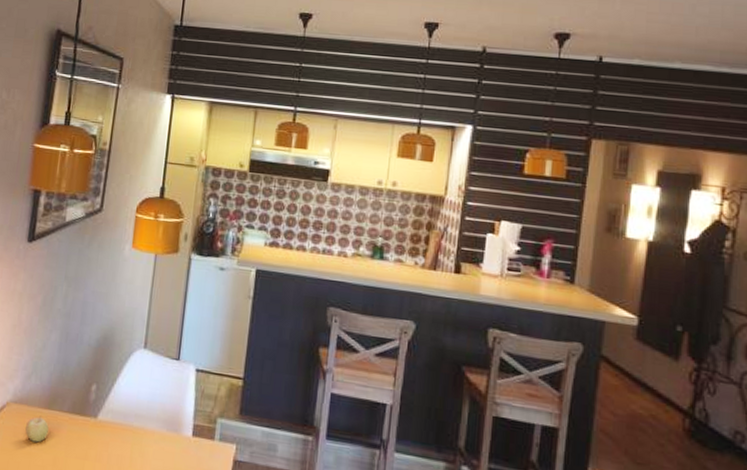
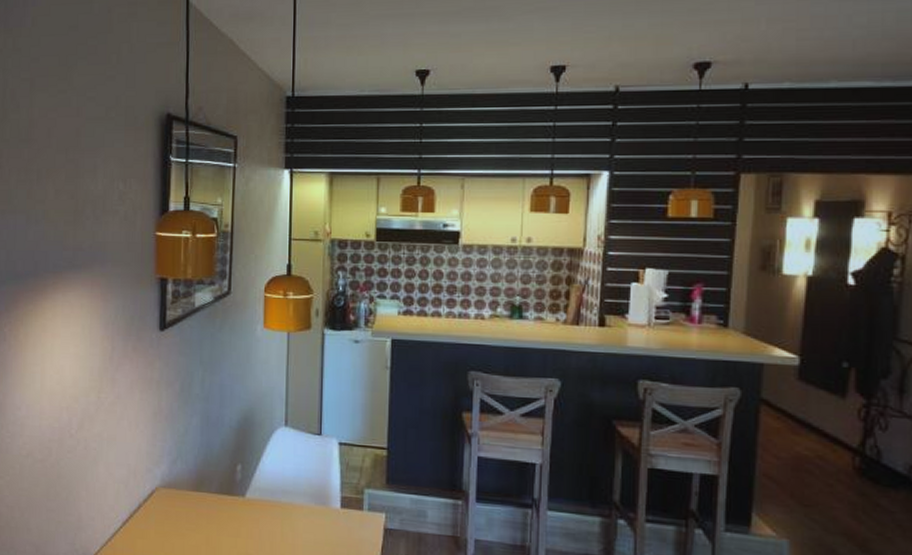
fruit: present [25,416,49,443] -> none [176,498,199,524]

